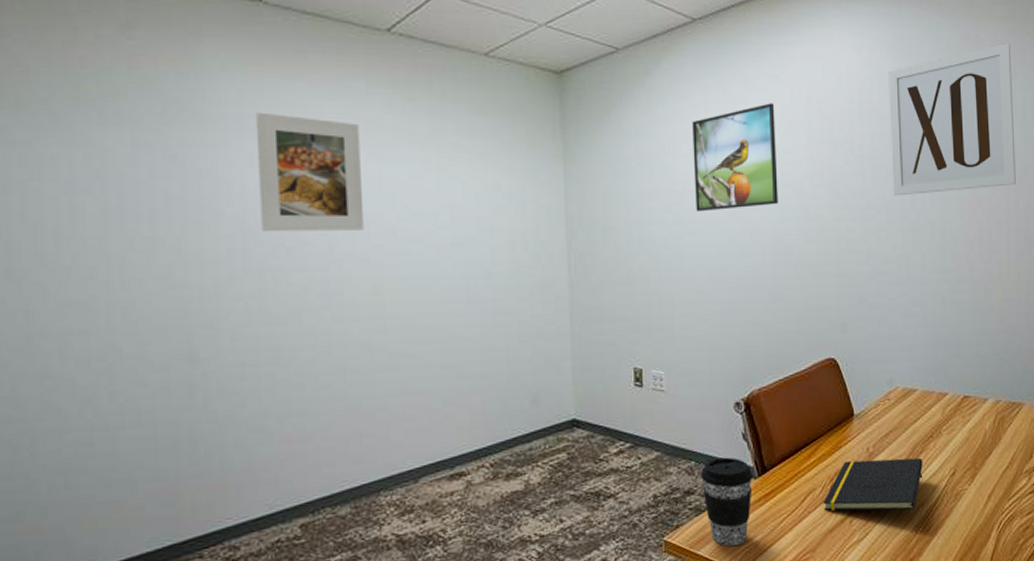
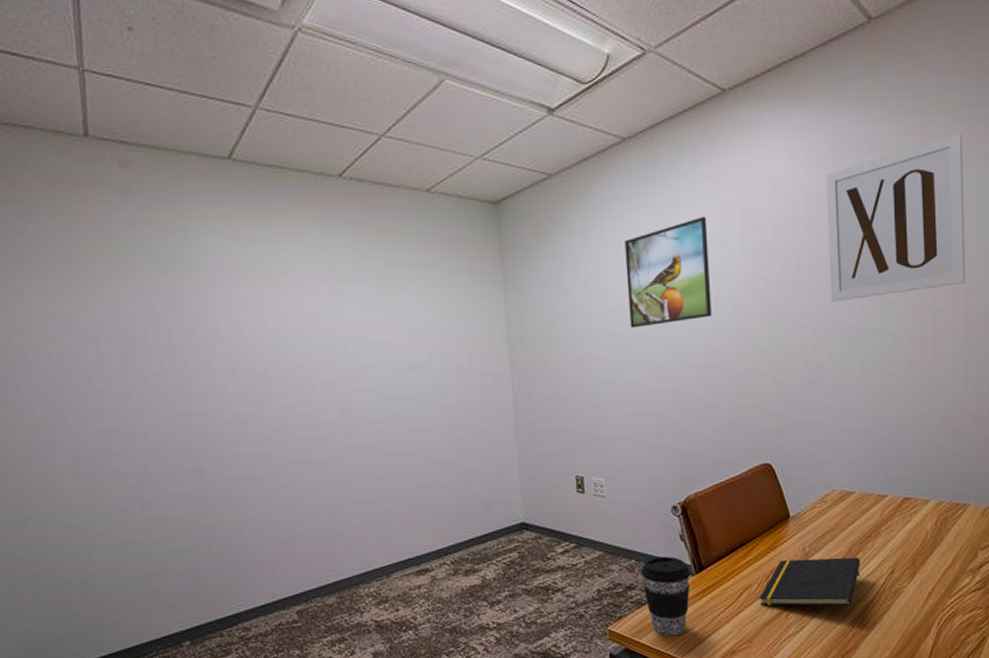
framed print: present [255,112,364,232] -> none [233,259,332,365]

